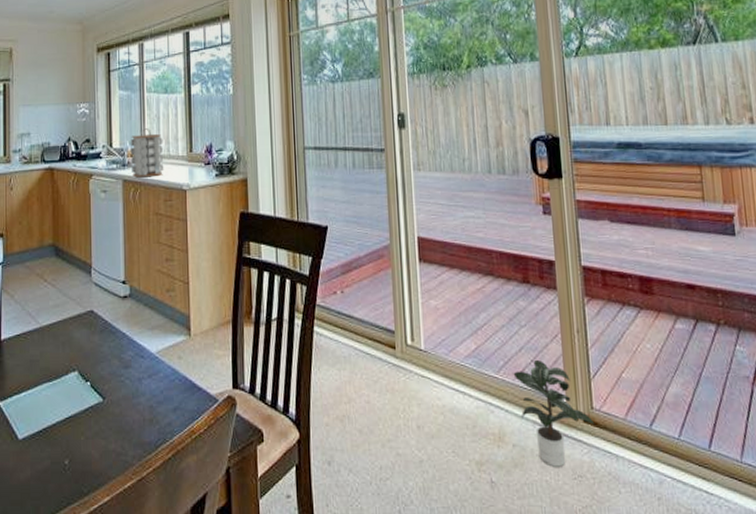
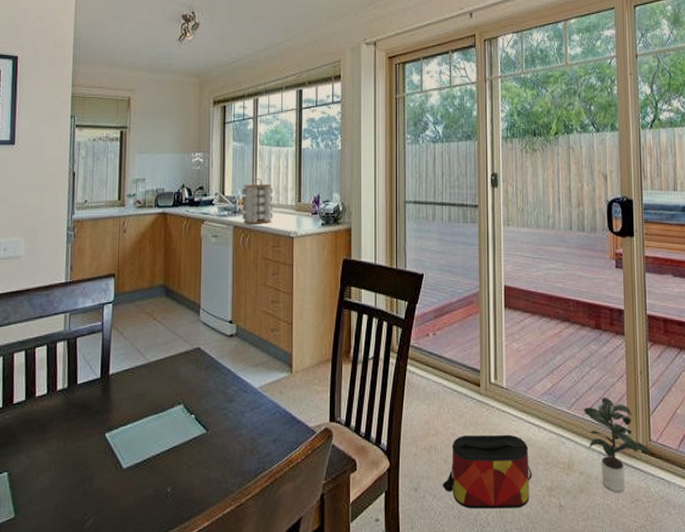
bag: none [358,402,458,485] -> present [442,434,532,509]

